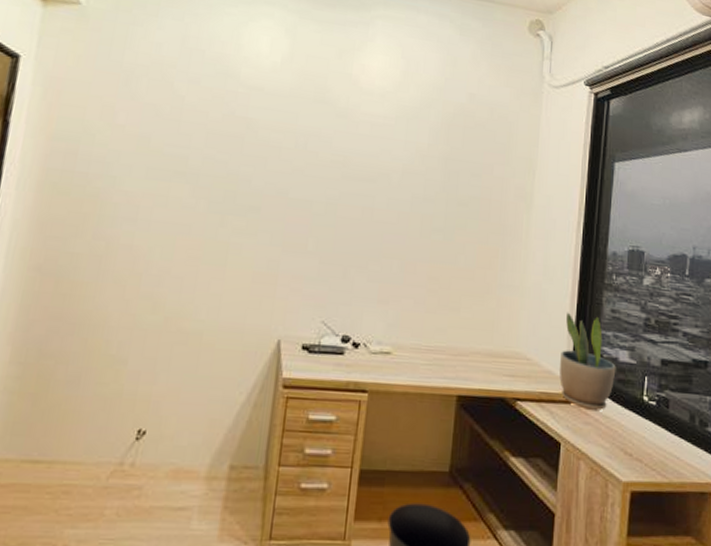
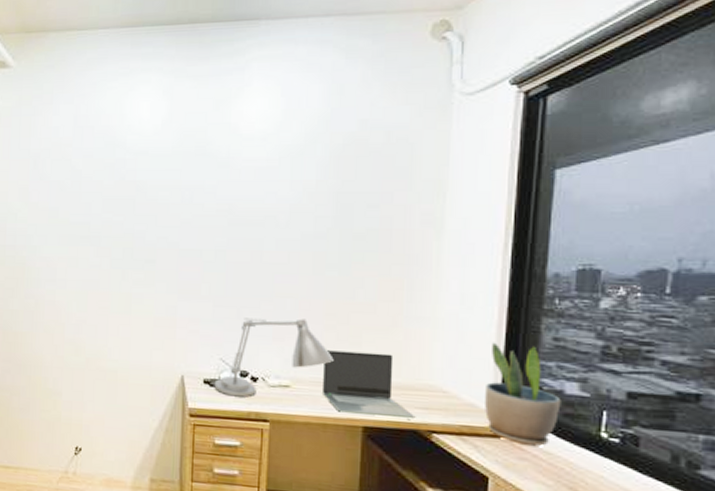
desk lamp: none [313,277,434,365] -> present [214,317,334,397]
laptop: none [422,315,504,387] -> present [323,350,416,420]

